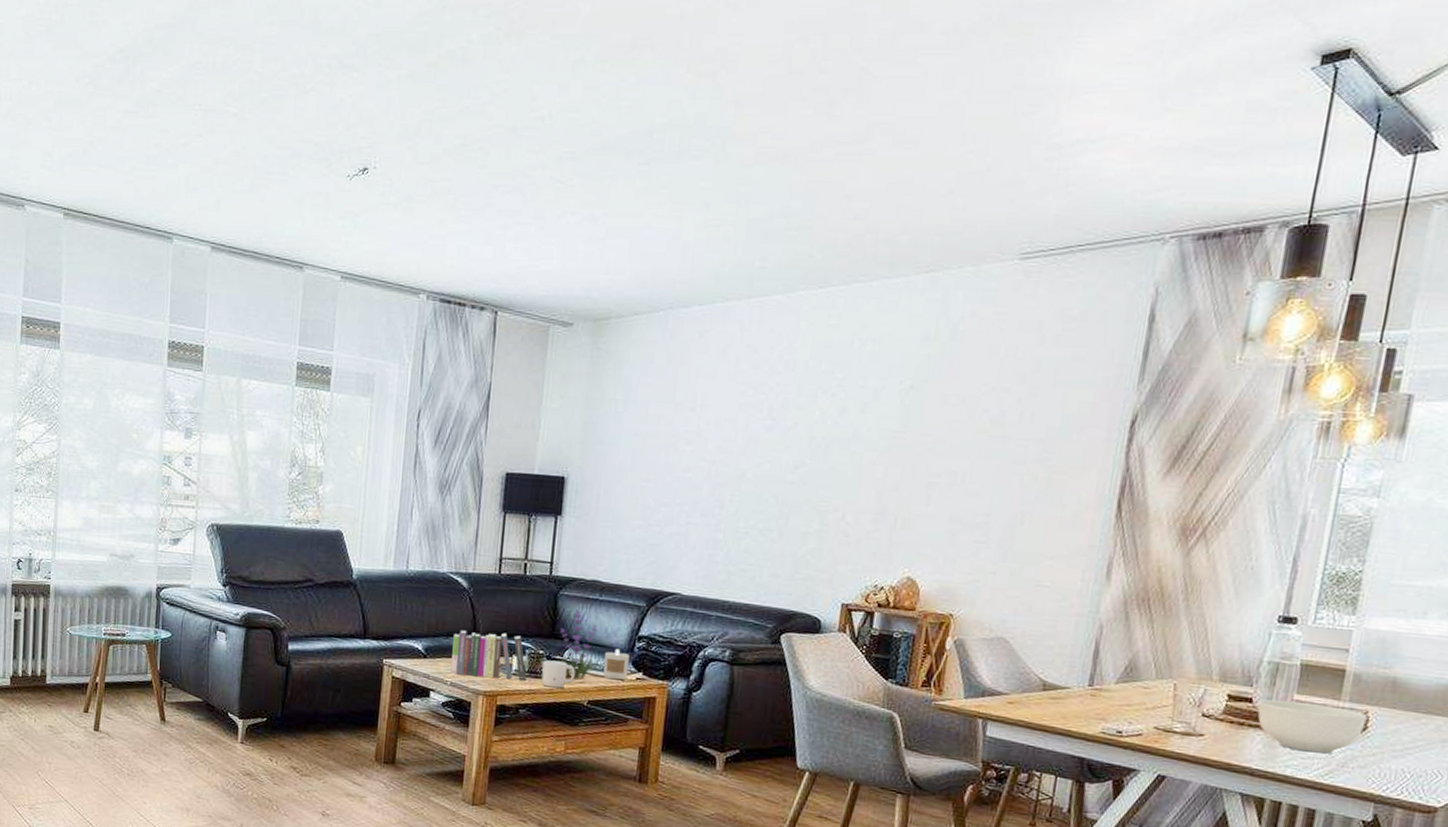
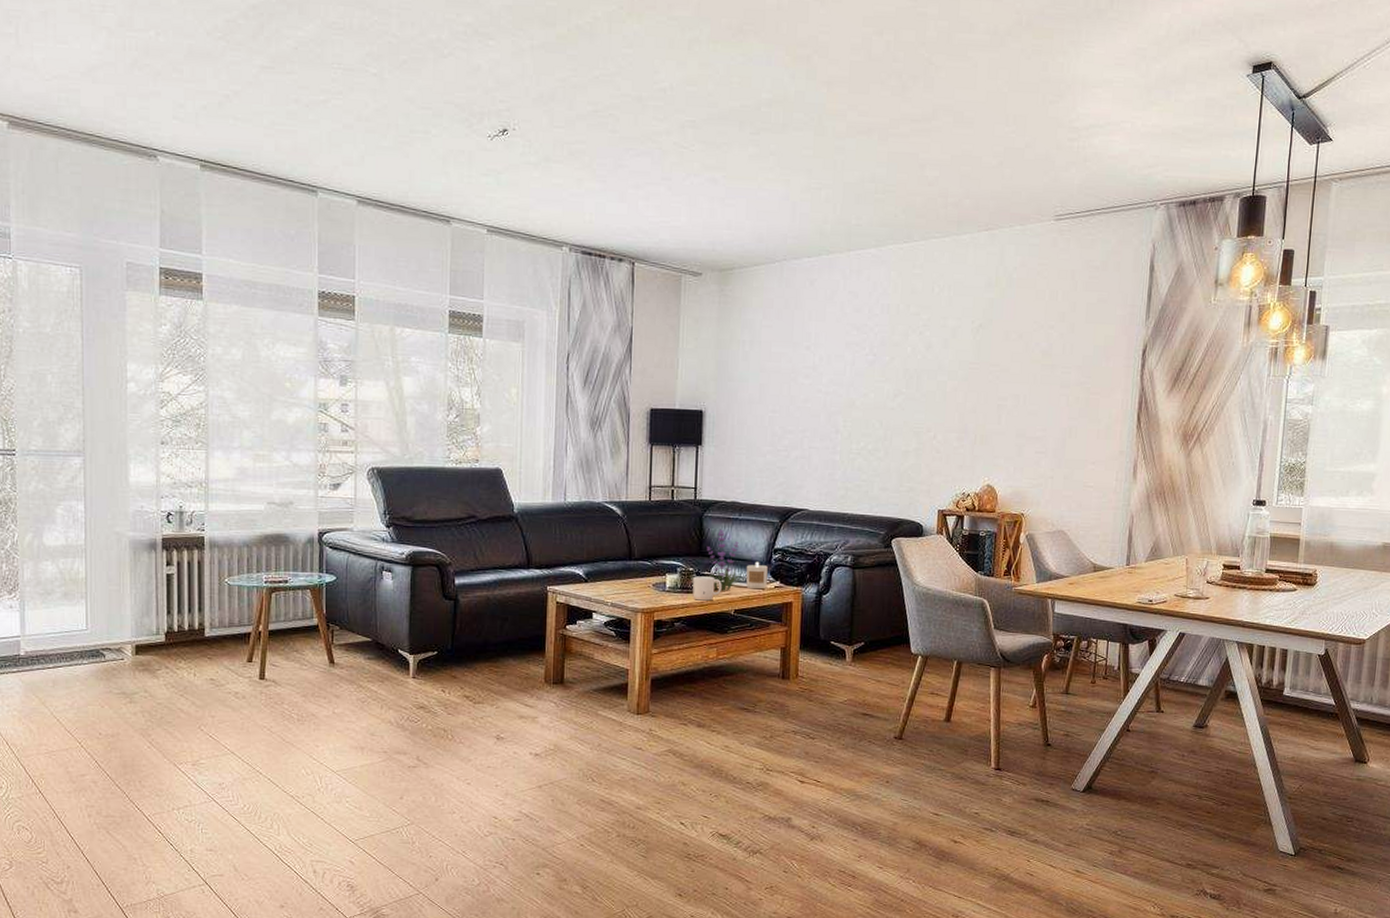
books: present [450,630,527,681] -> none [610,554,680,597]
bowl: present [1257,699,1368,754] -> none [1243,566,1316,605]

